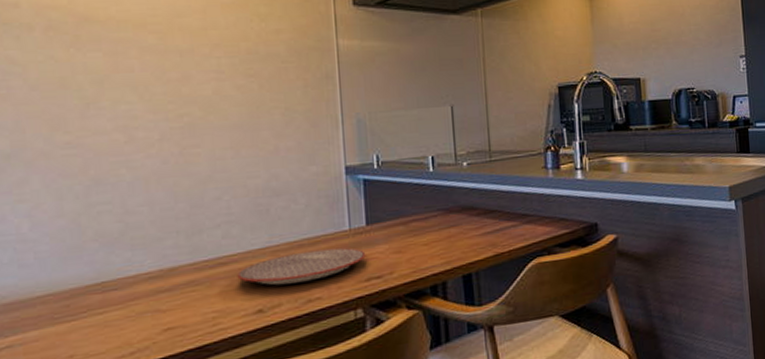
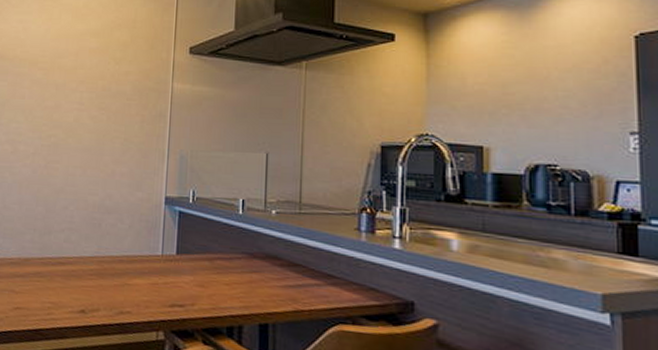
plate: present [237,247,366,286] -> none [70,266,173,295]

